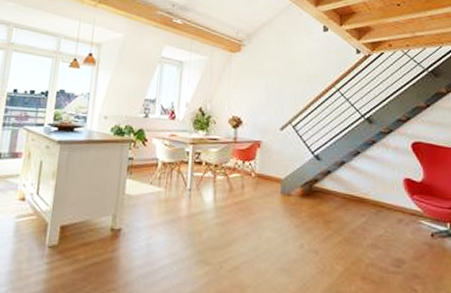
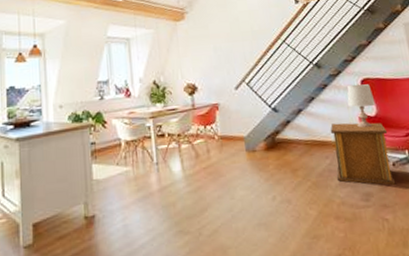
side table: none [371,182,432,256] -> present [330,122,396,185]
lamp: none [394,145,424,192] -> present [347,83,376,128]

